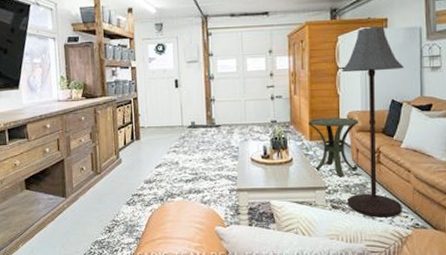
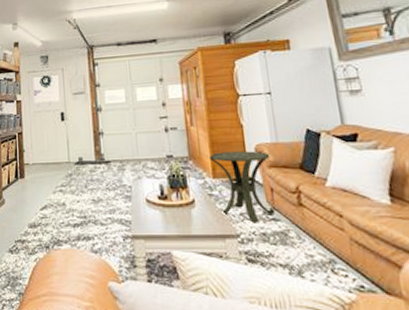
floor lamp: present [341,26,404,218] -> none [242,48,339,276]

